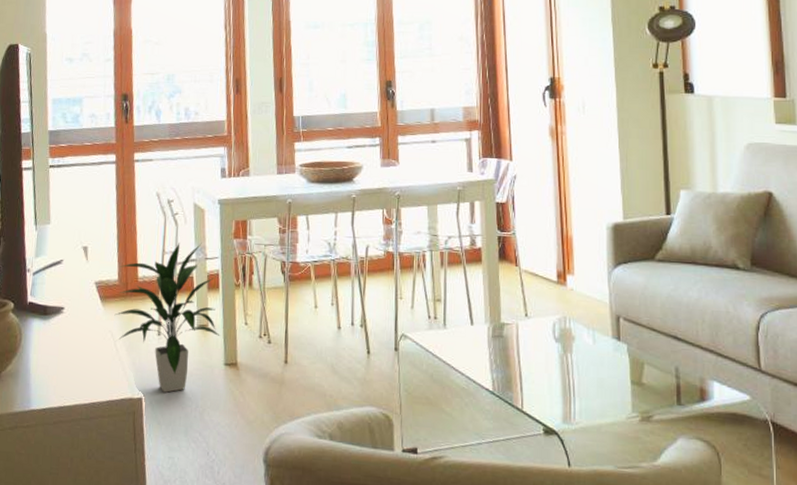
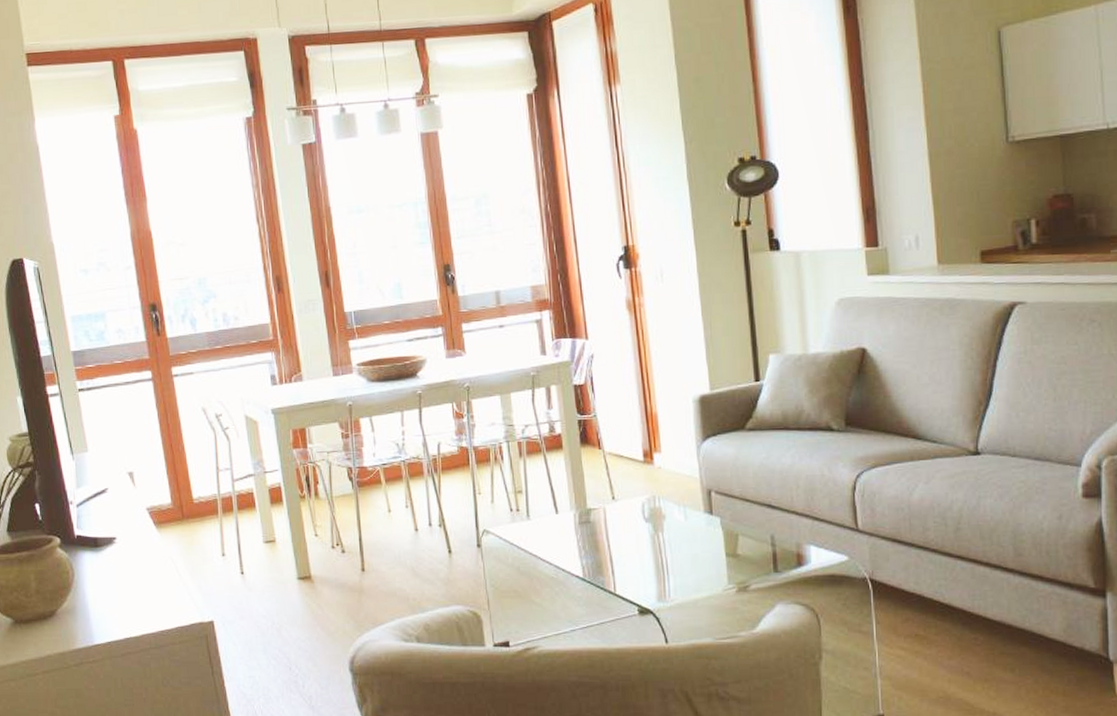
indoor plant: present [114,243,220,393] -> none [171,456,290,613]

